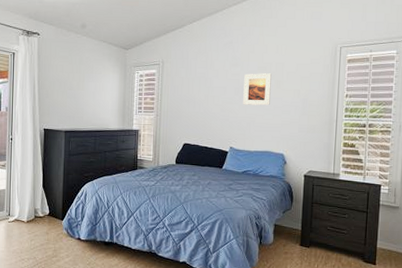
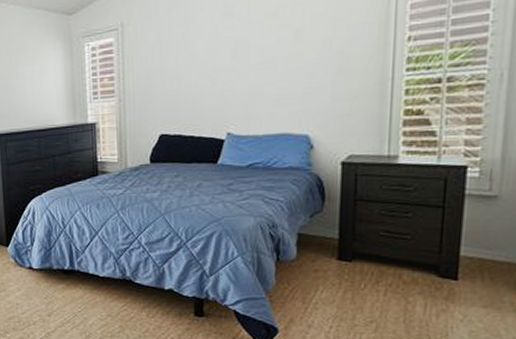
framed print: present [243,73,272,106] -> none [243,20,286,72]

